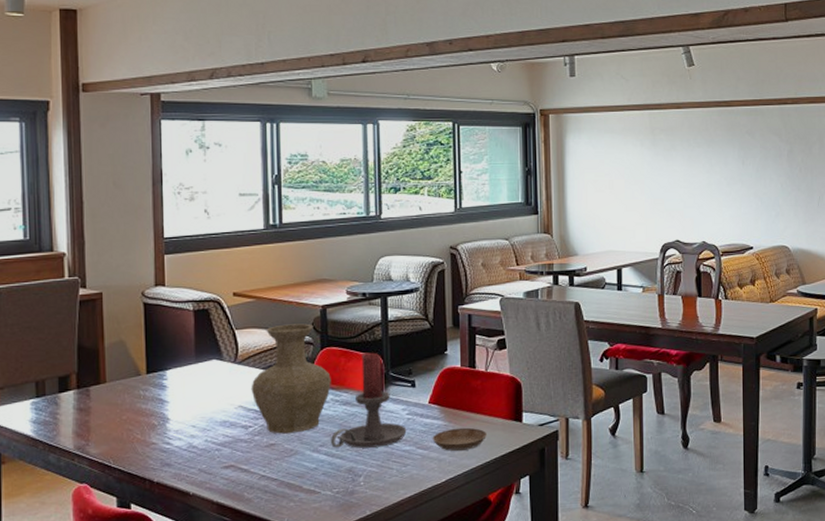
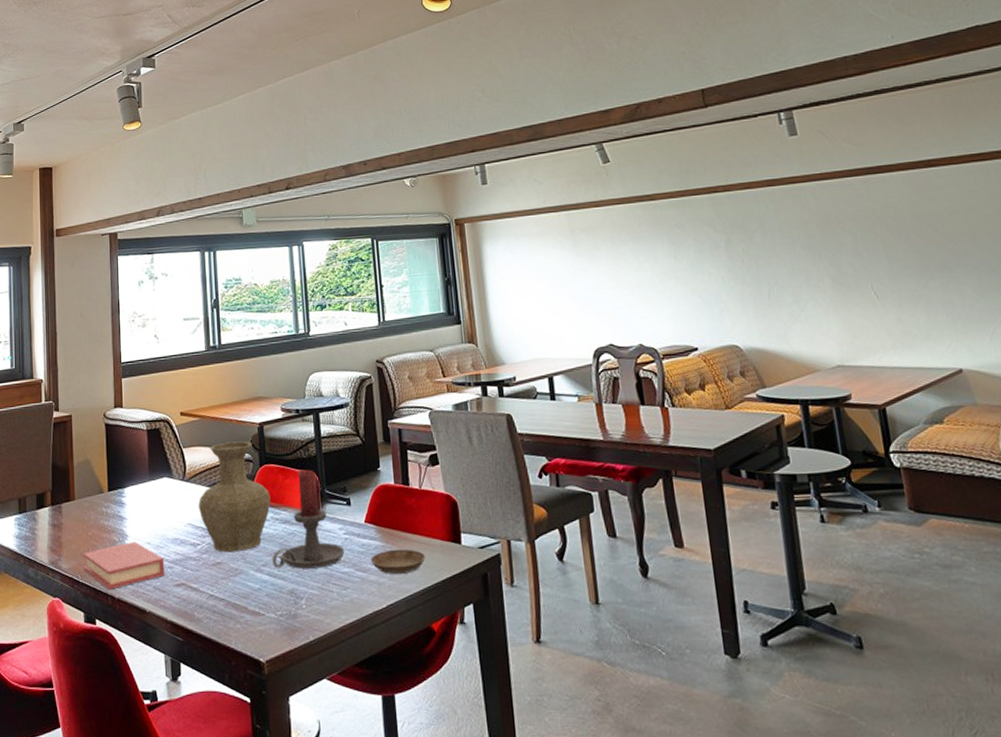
book: none [115,425,212,474] -> present [82,541,165,590]

